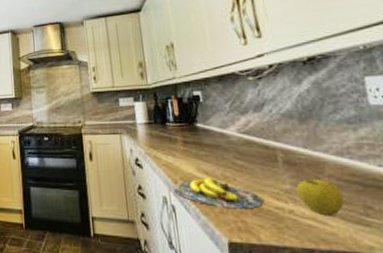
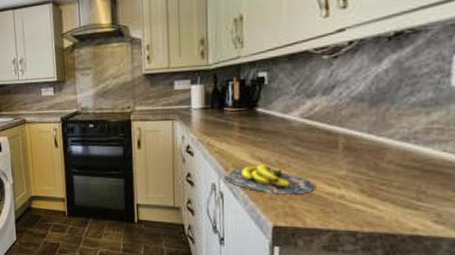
apple: present [296,178,345,215] -> none [352,164,399,199]

